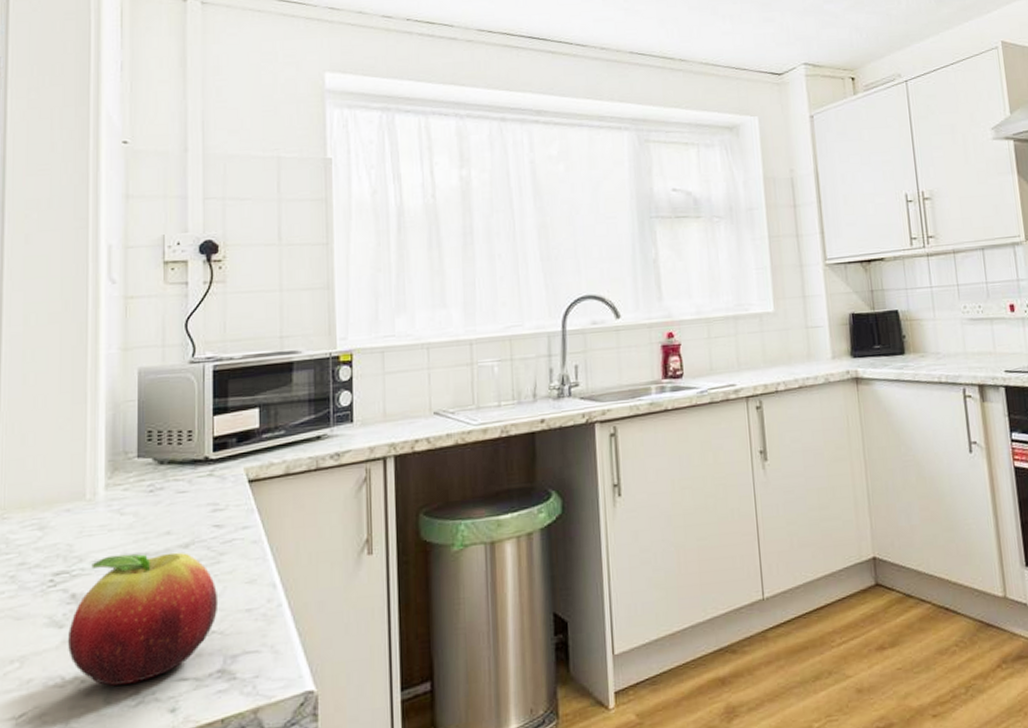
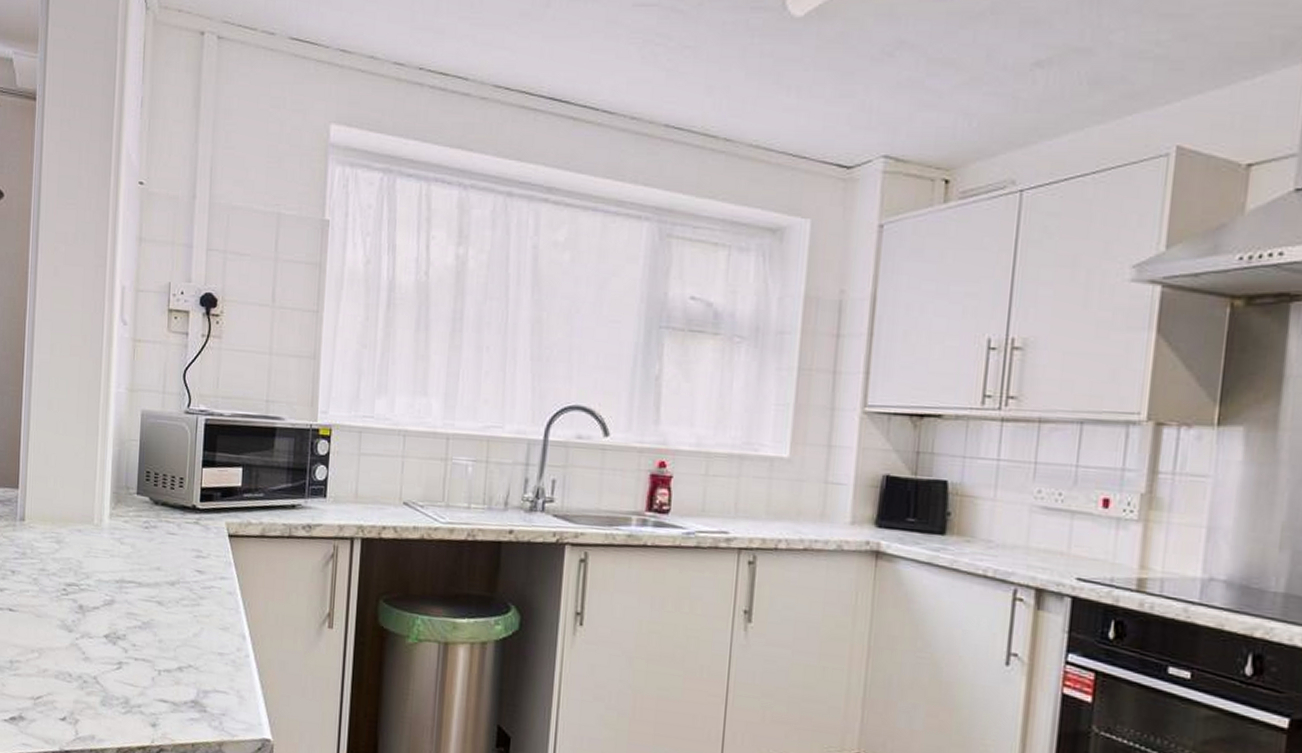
fruit: present [67,552,219,686] -> none [74,578,196,694]

